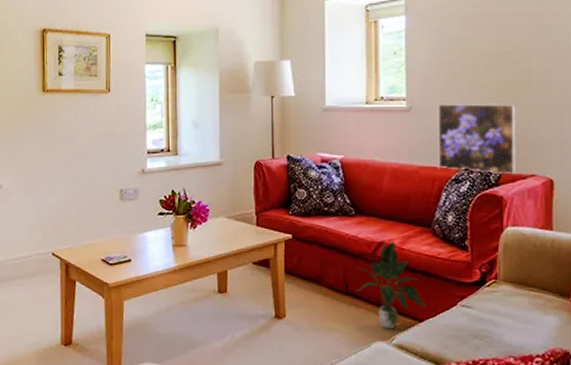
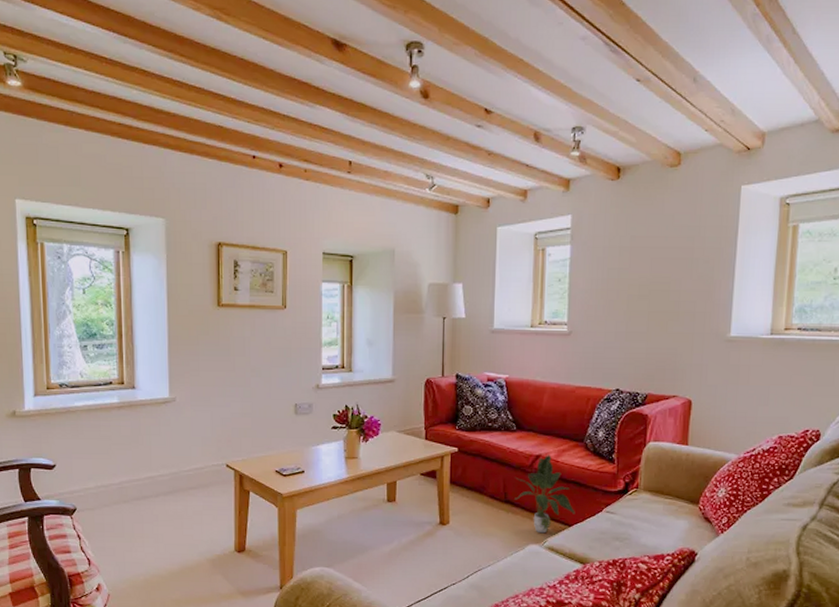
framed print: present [437,103,516,175] -> none [592,328,664,395]

